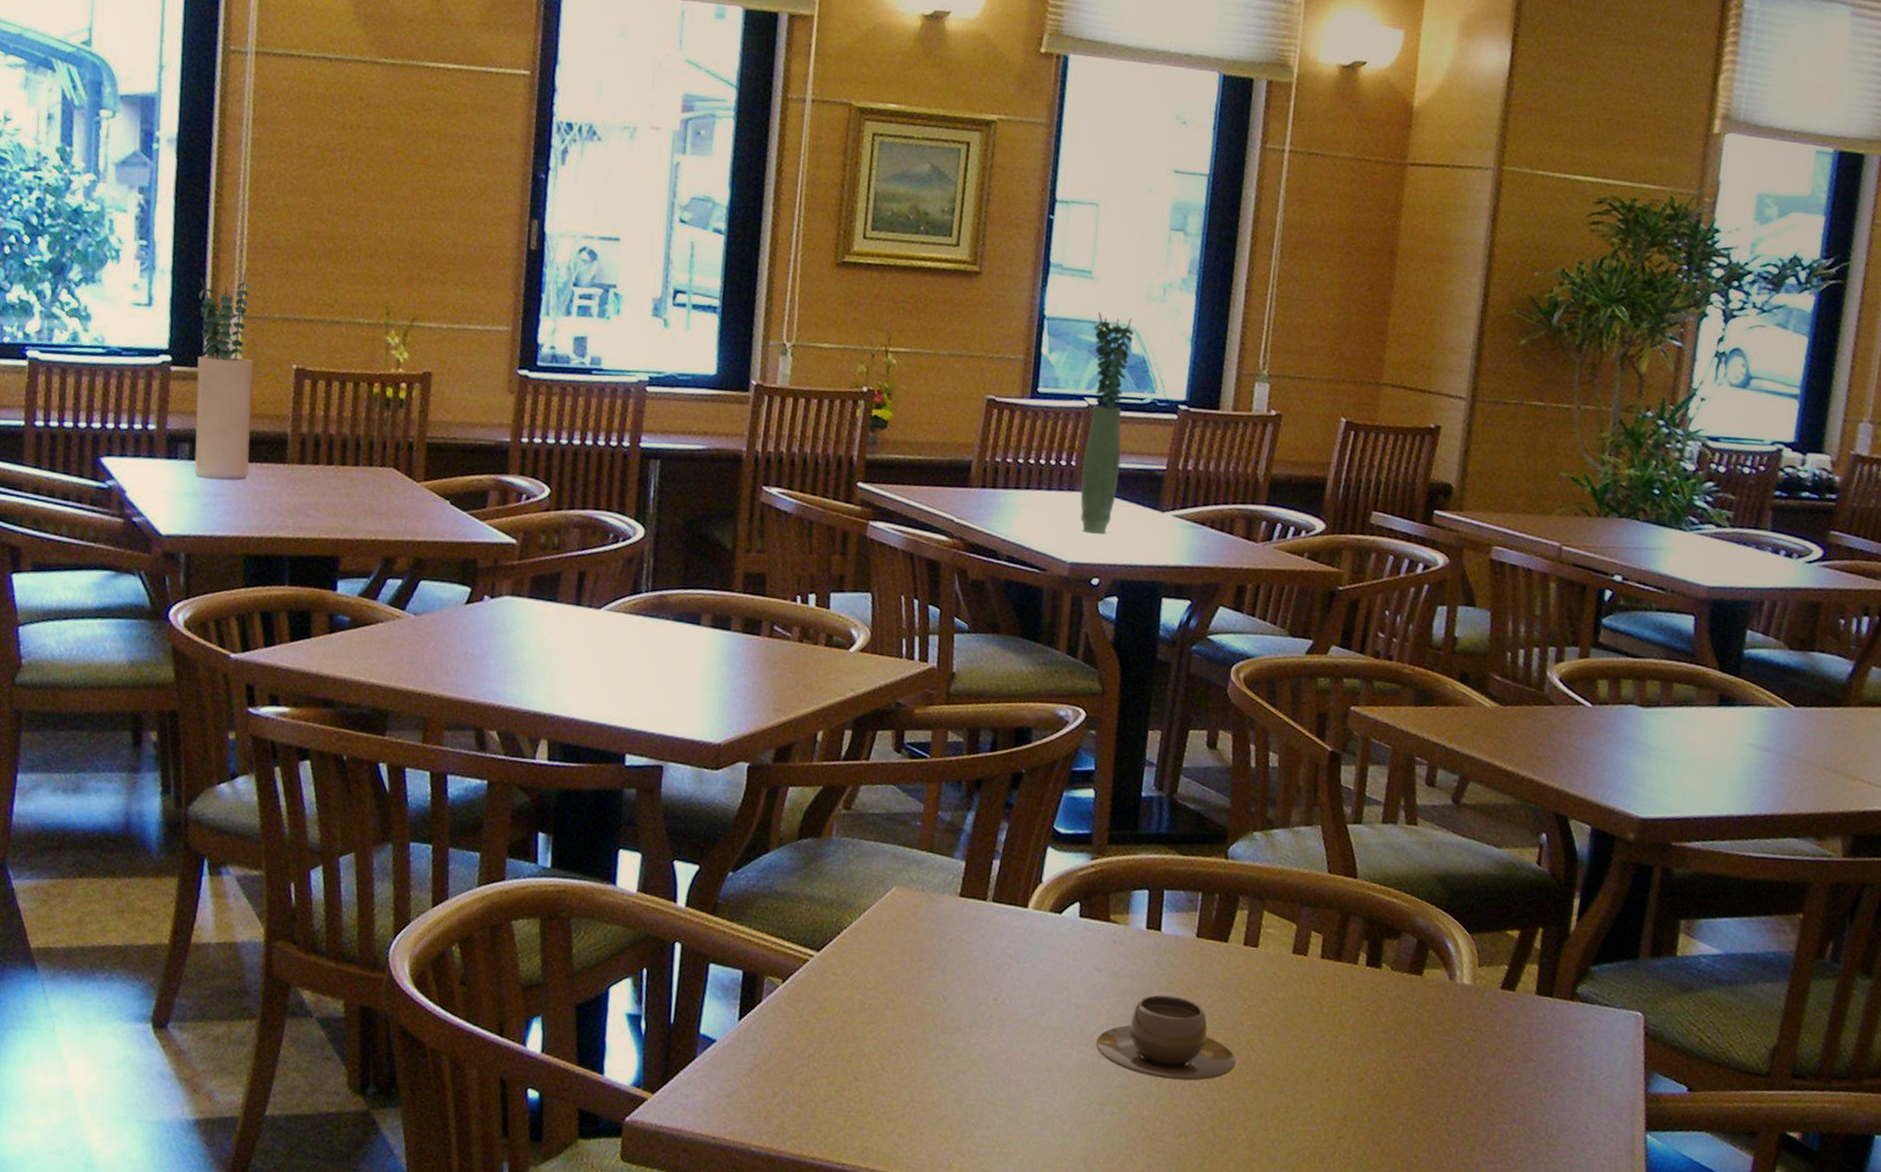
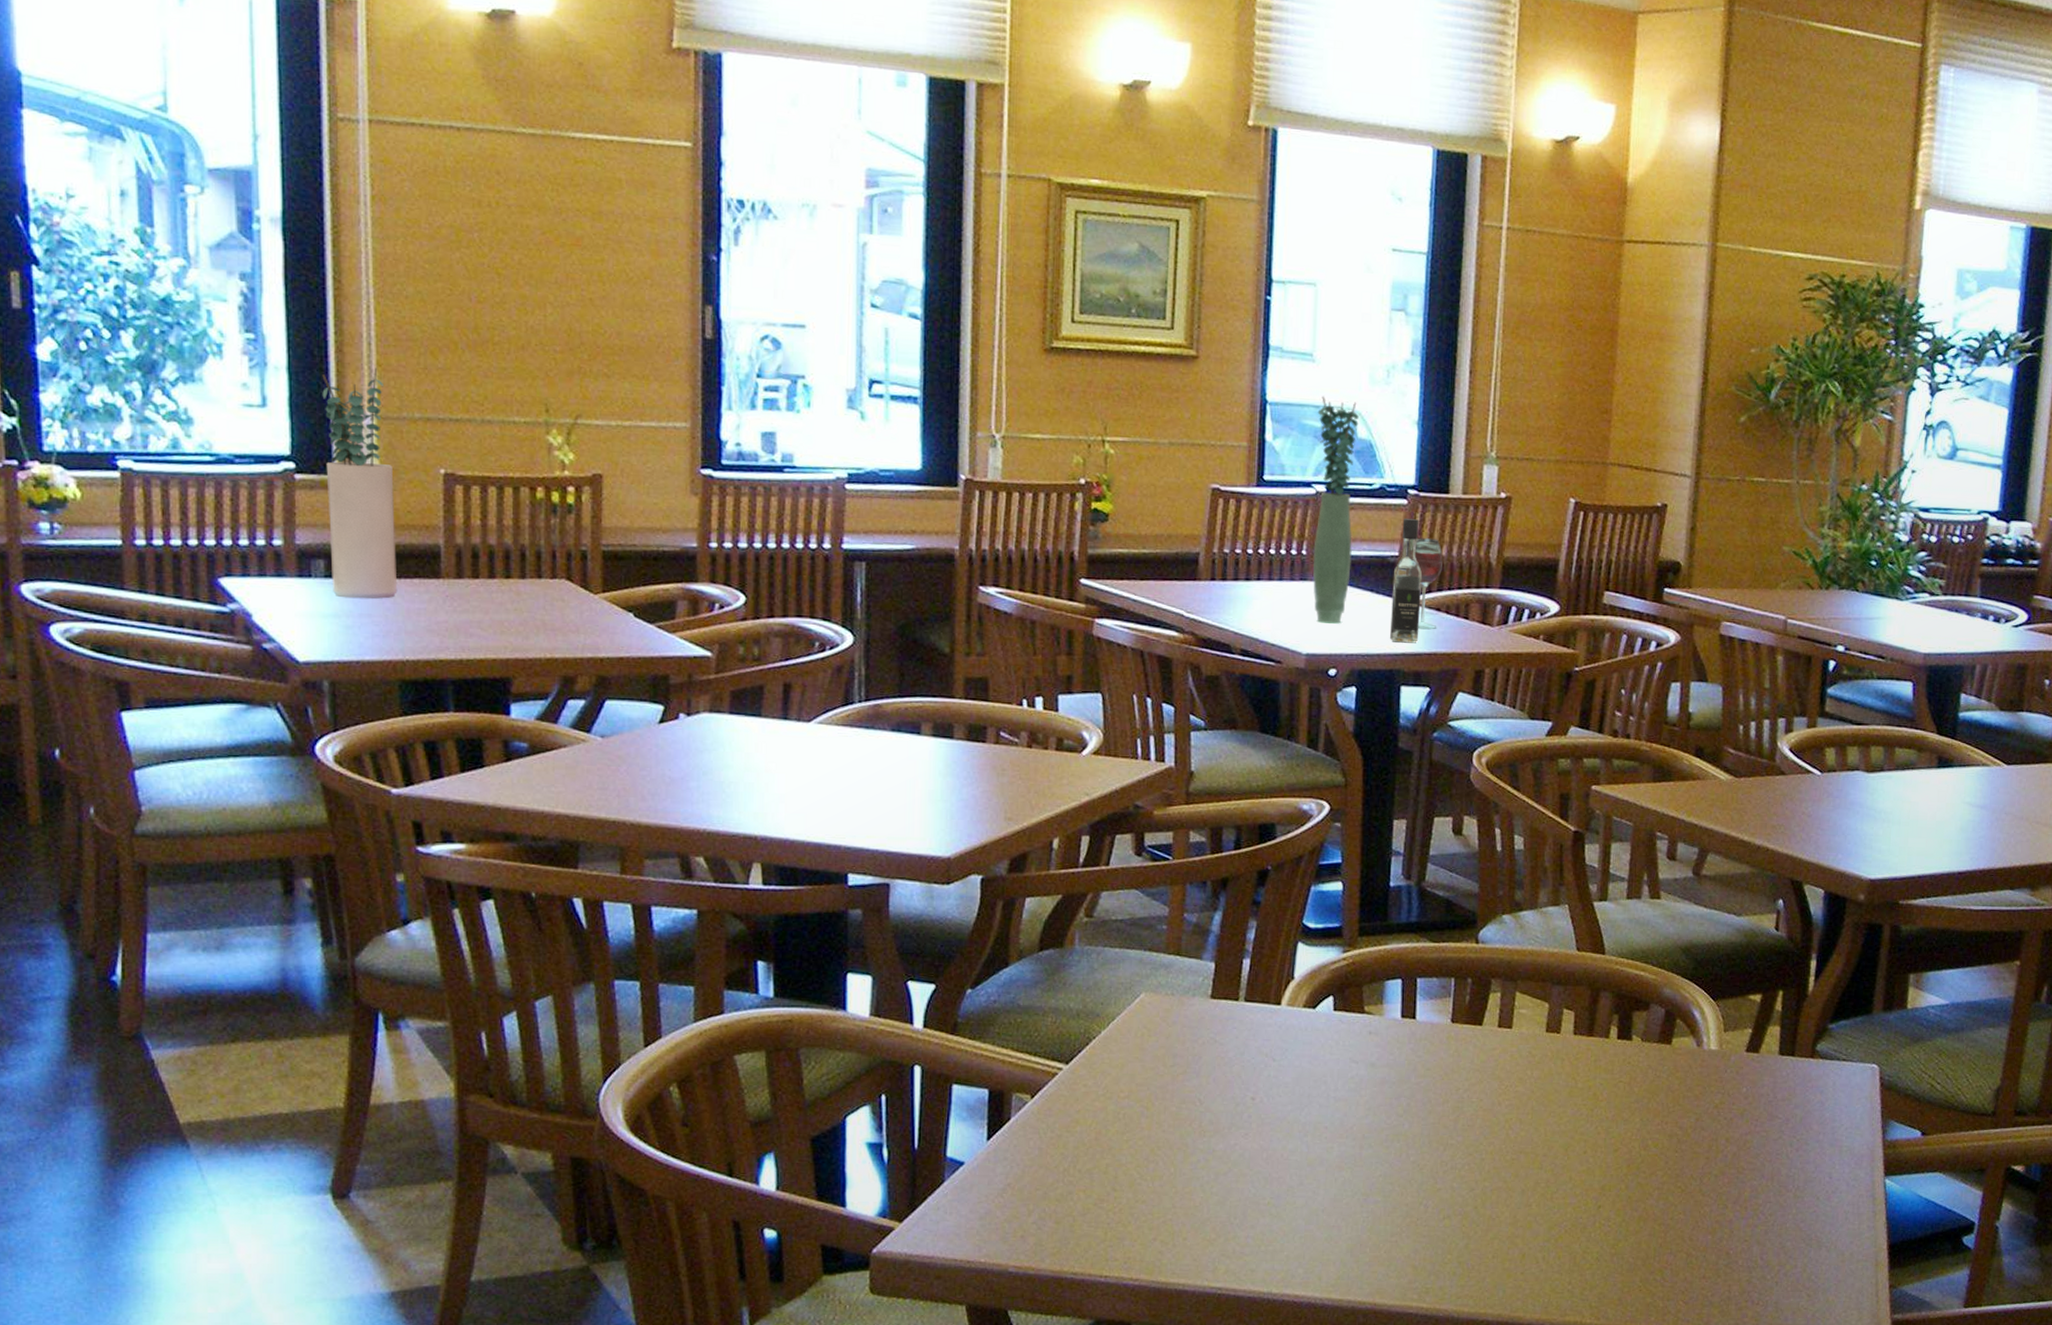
teacup: present [1096,995,1236,1081] -> none [1356,1082,1496,1165]
bottle: none [1154,432,1189,556] -> present [1390,518,1422,643]
wineglass: none [1182,452,1210,543] -> present [1415,538,1443,630]

